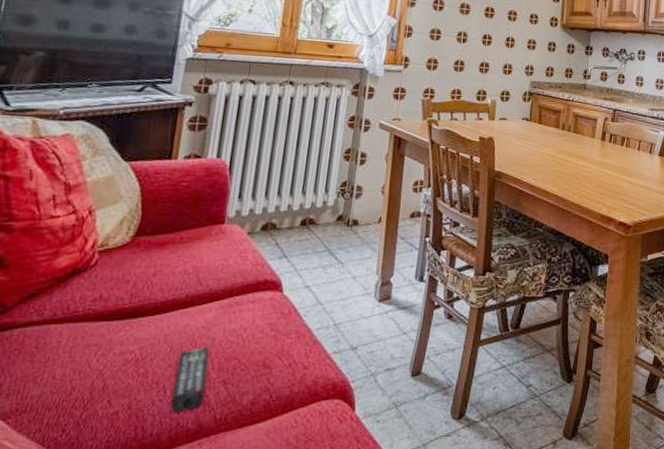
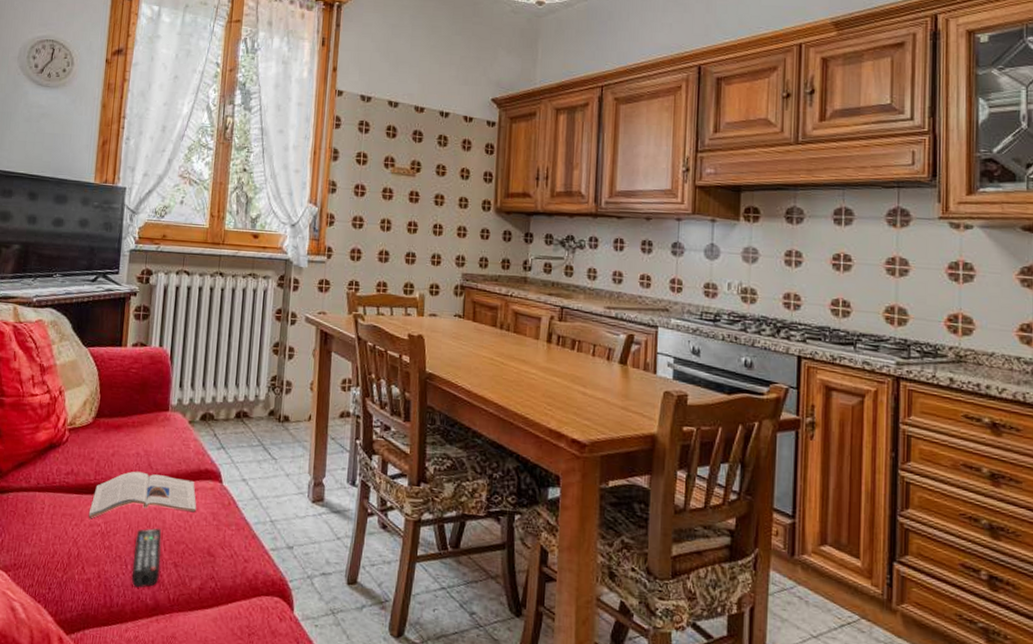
magazine: none [119,289,253,347] -> present [88,471,197,519]

